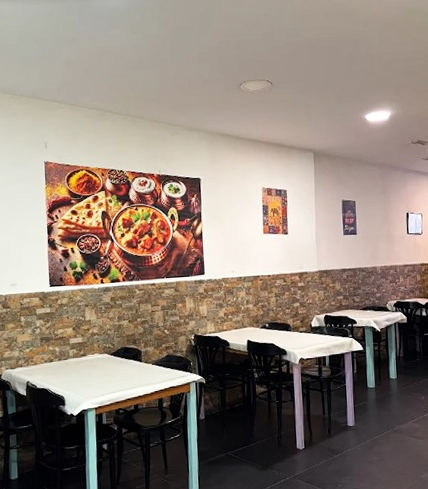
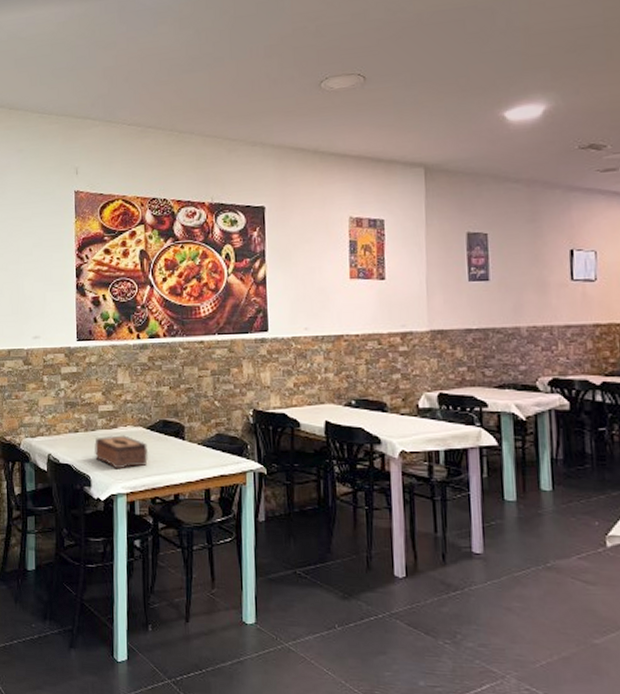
tissue box: none [67,361,113,389] -> present [94,435,149,470]

